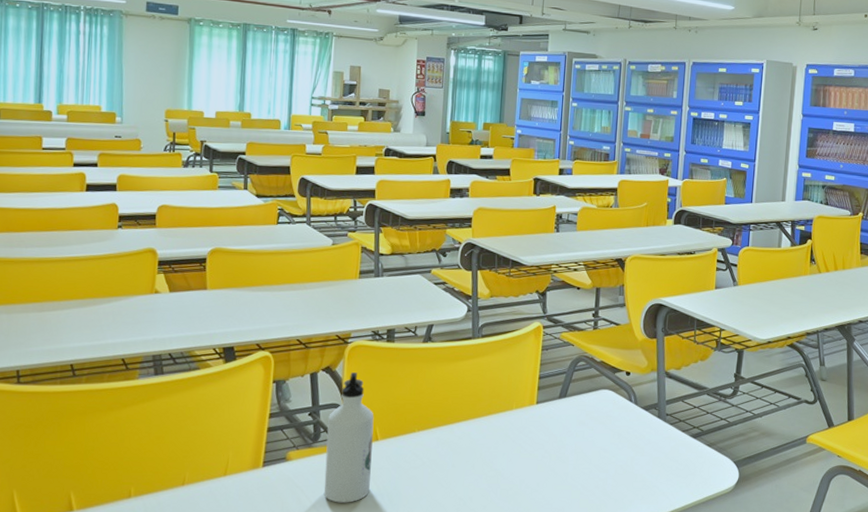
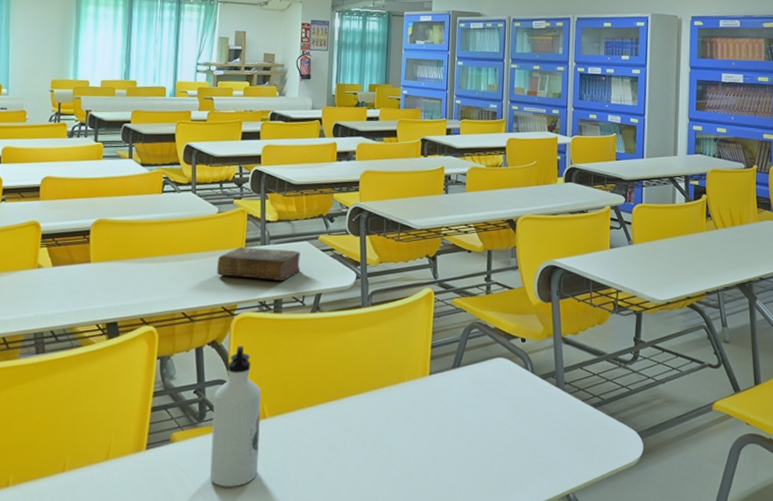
book: none [331,278,413,312] -> present [217,247,301,282]

